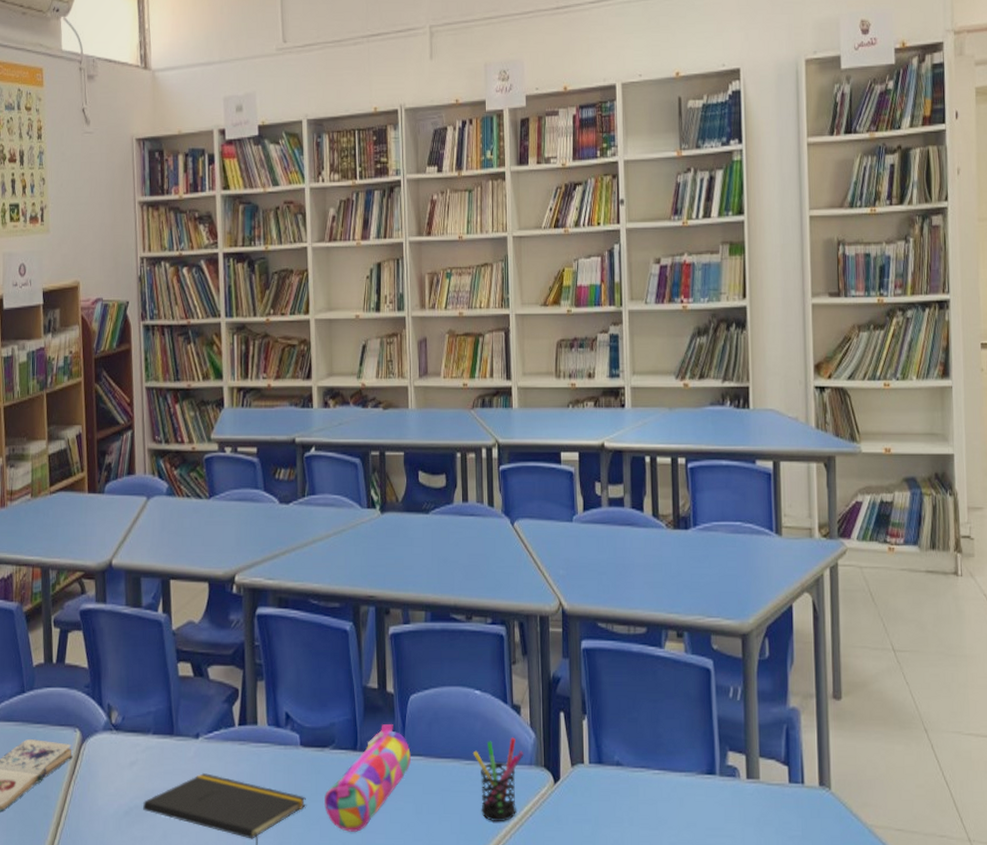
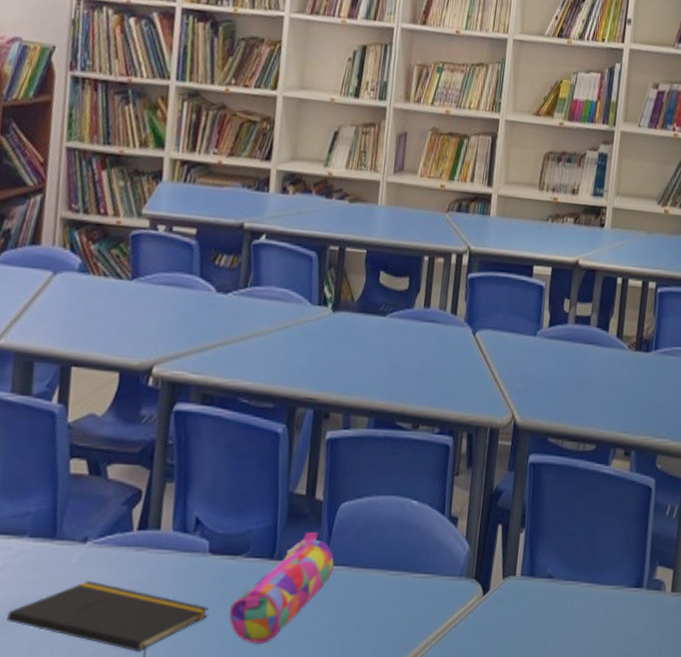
pen holder: present [472,737,524,821] -> none [401,549,456,632]

